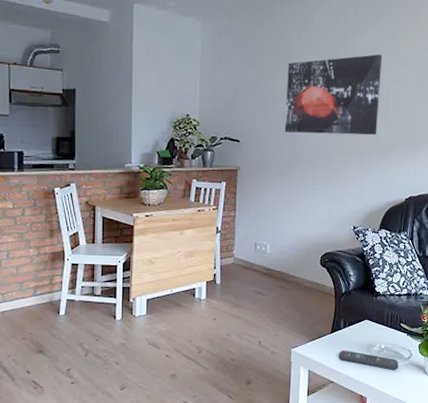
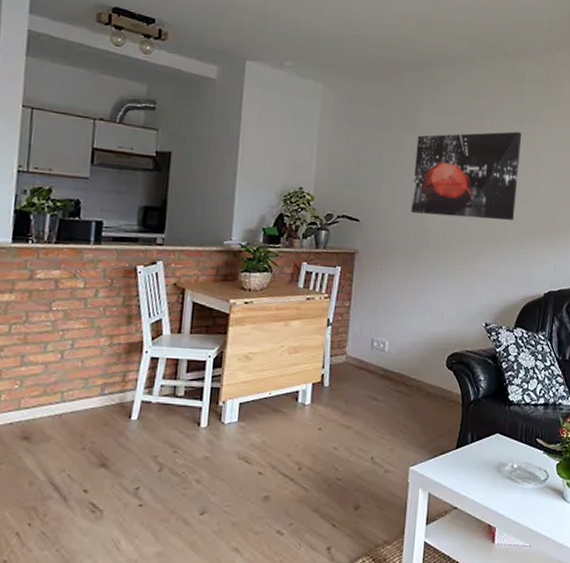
remote control: present [338,349,399,371] -> none [464,468,534,496]

